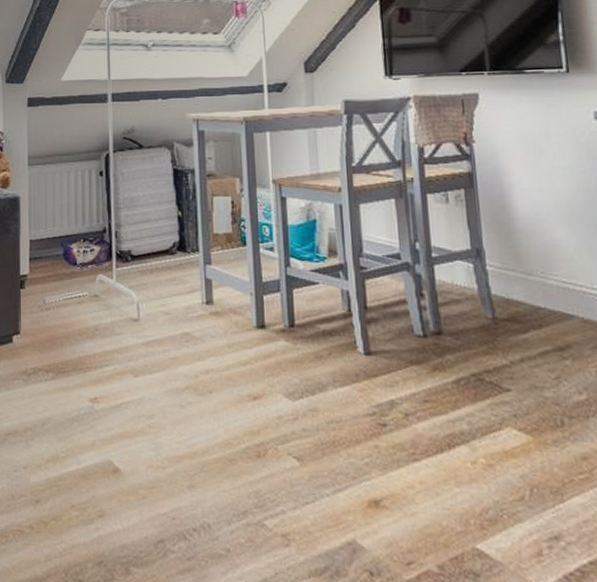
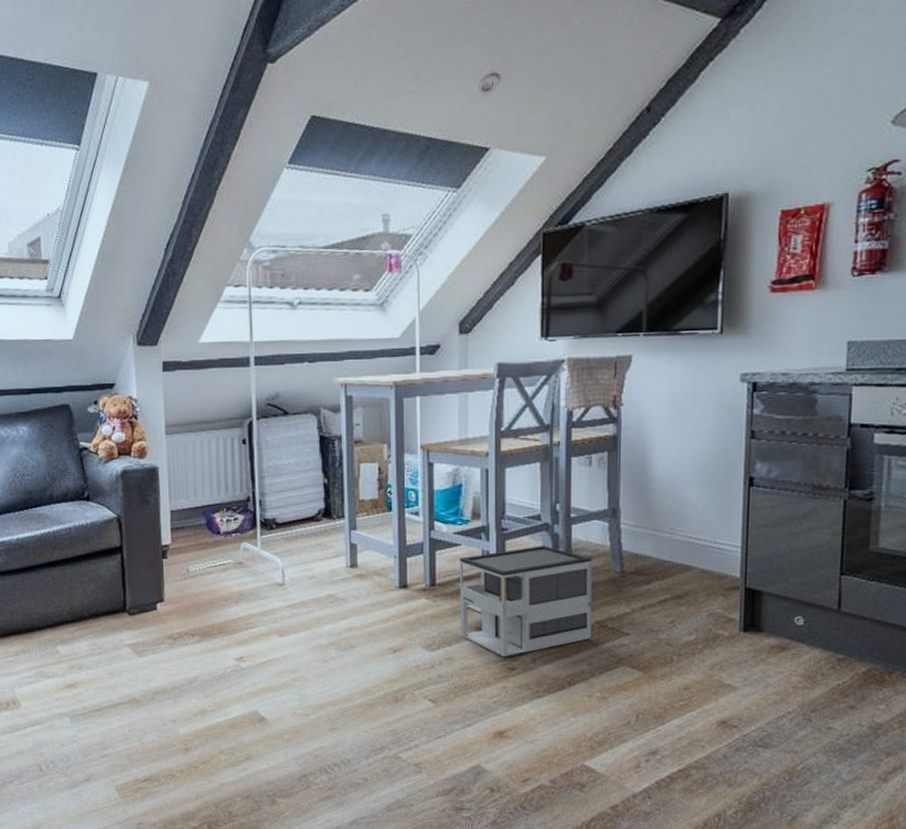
architectural model: none [318,287,469,411] -> present [459,546,592,657]

